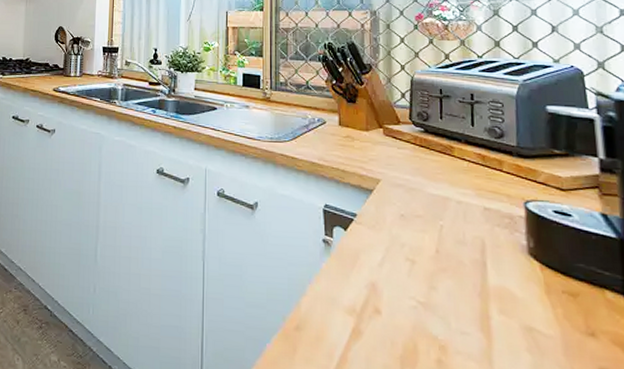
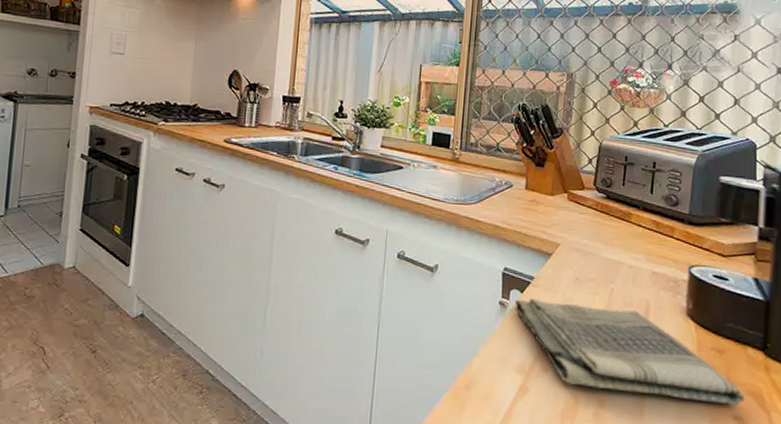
dish towel: none [338,236,611,358] -> present [514,298,745,407]

